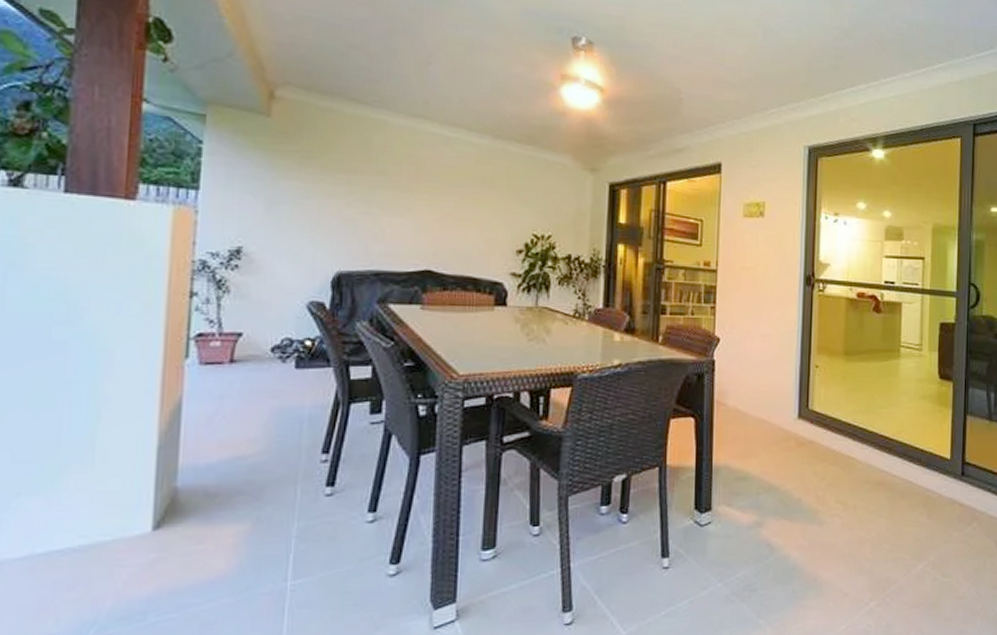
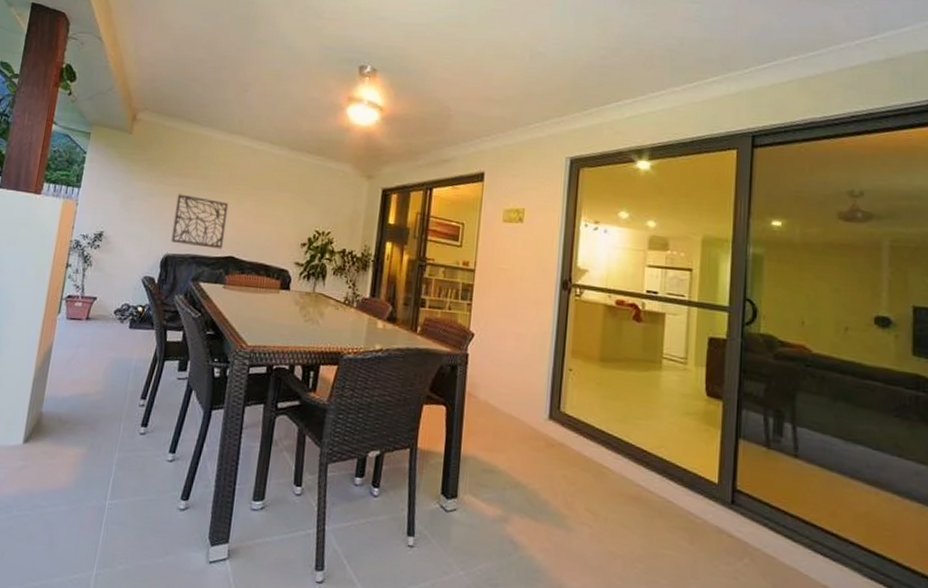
decorative wall panel: none [343,195,419,262] -> present [171,194,229,249]

